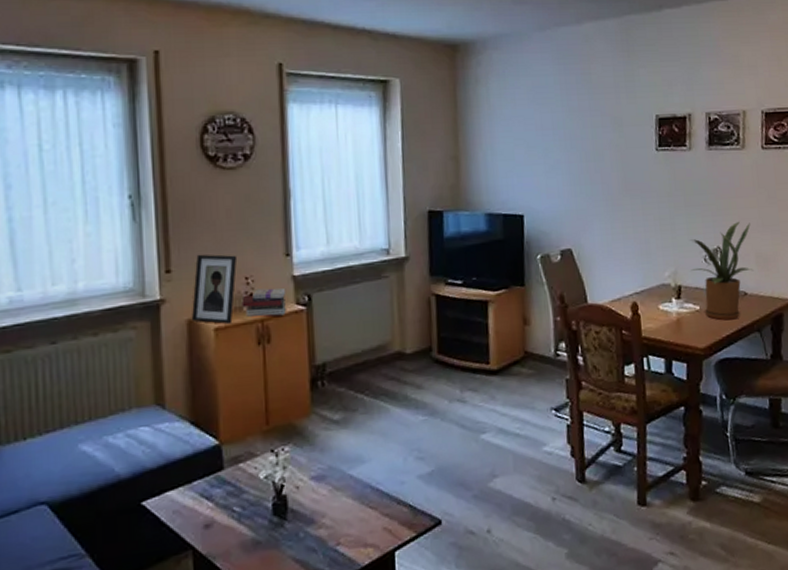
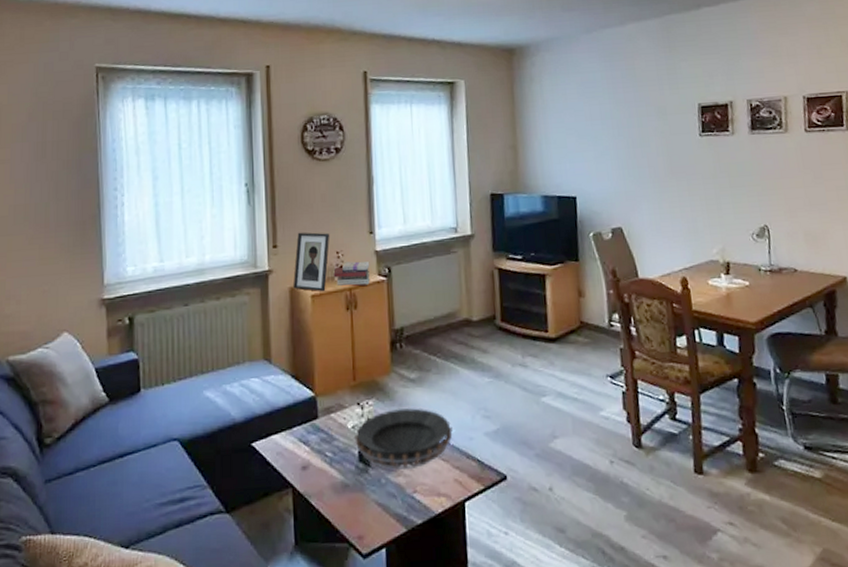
decorative bowl: none [268,452,382,523] -> present [354,408,453,471]
house plant: present [690,222,754,321] -> none [737,201,803,296]

